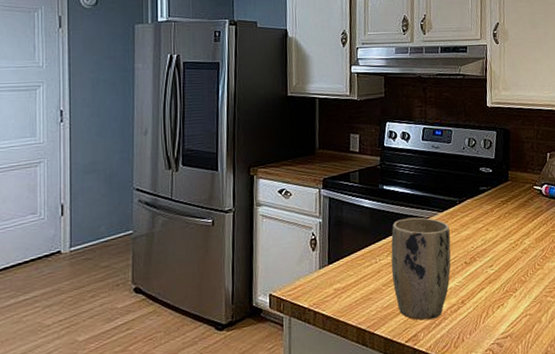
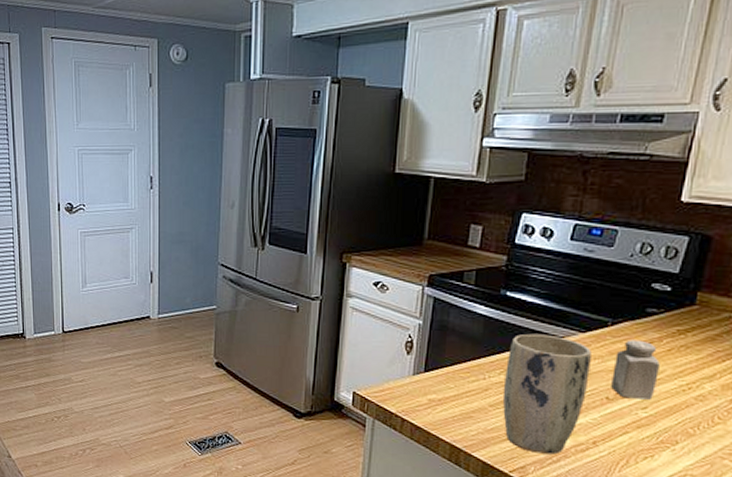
salt shaker: none [465,212,496,260] -> present [610,340,660,400]

